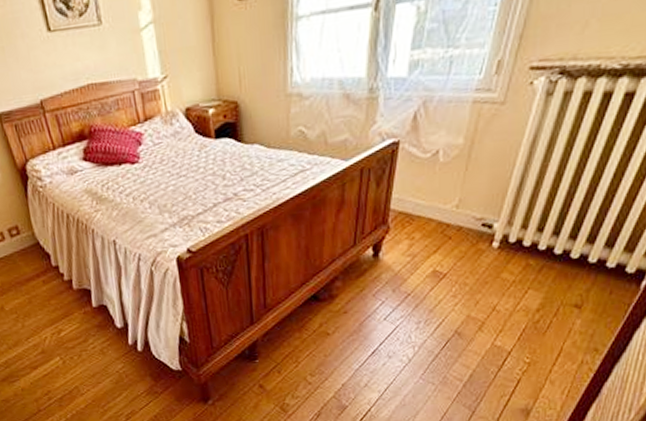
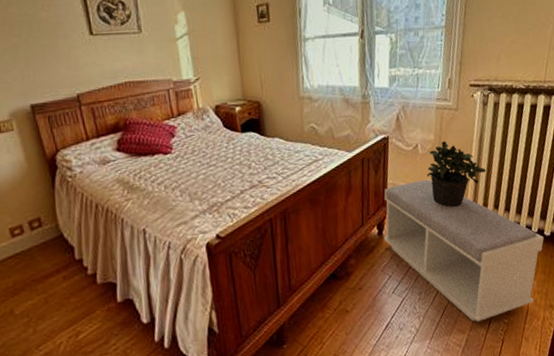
bench: none [379,193,605,358] -> present [383,179,544,322]
potted plant: none [447,145,534,229] -> present [427,141,486,208]

